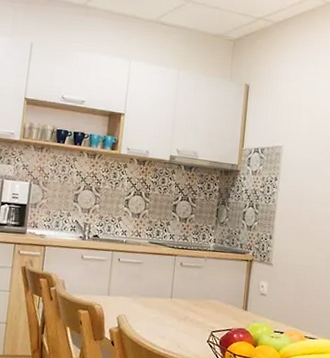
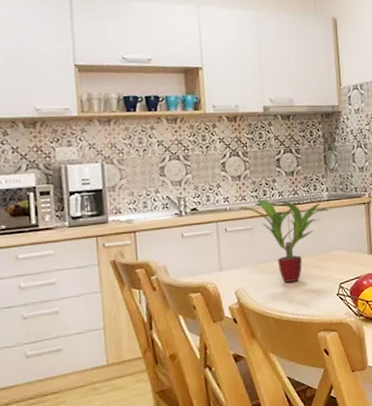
potted plant: none [133,238,214,320] -> present [238,199,330,283]

